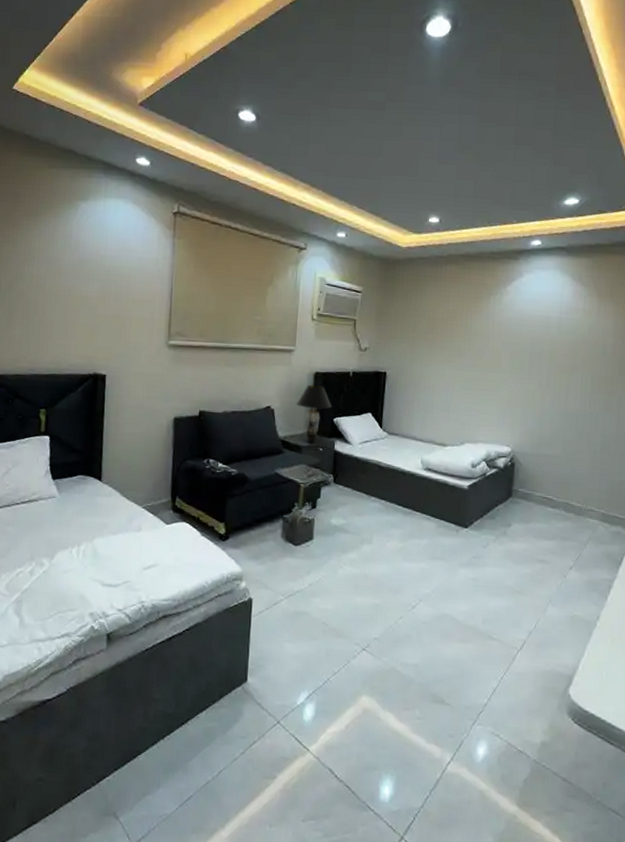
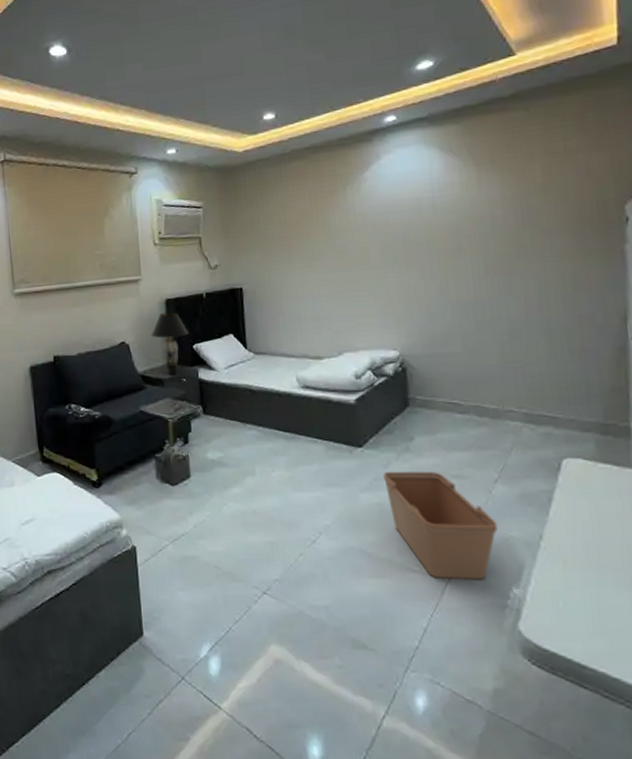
bicycle basket: none [481,551,566,651] -> present [383,471,498,580]

